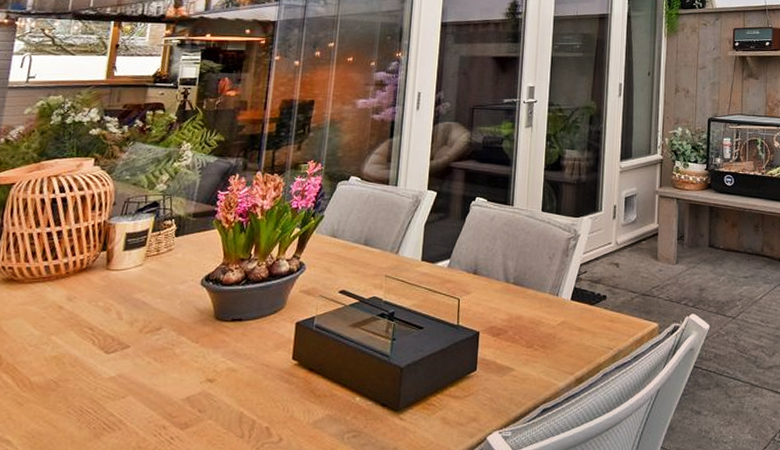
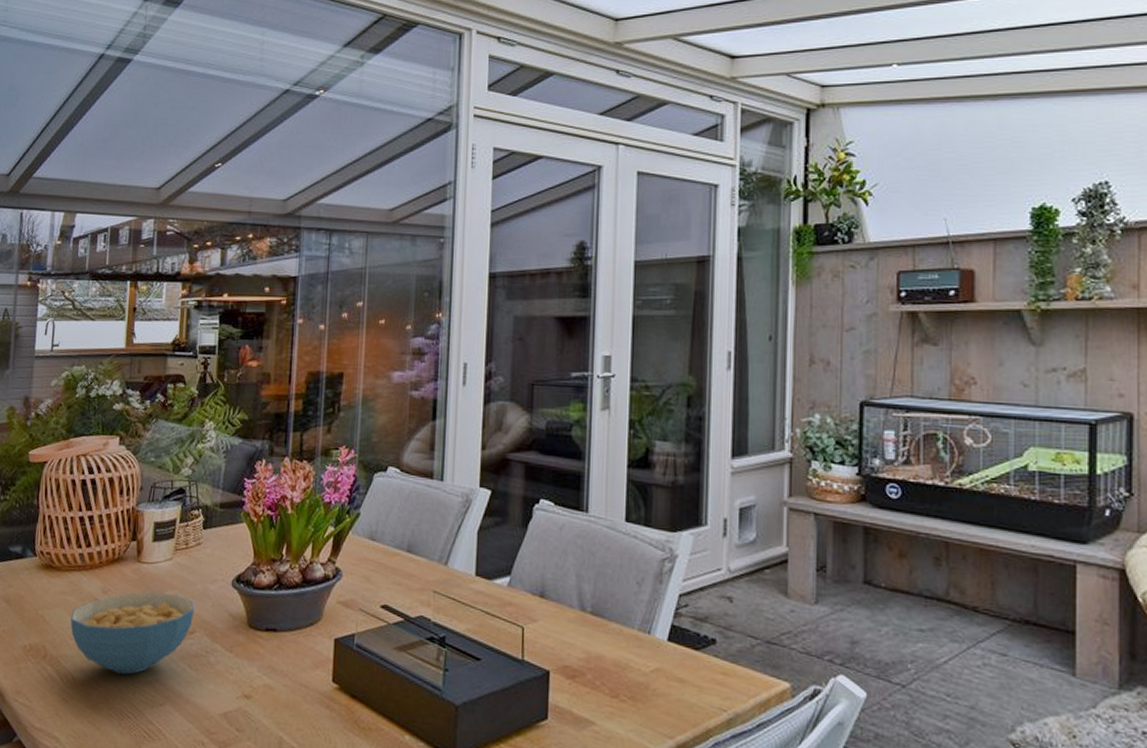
cereal bowl: none [30,296,163,373] -> present [70,592,195,675]

